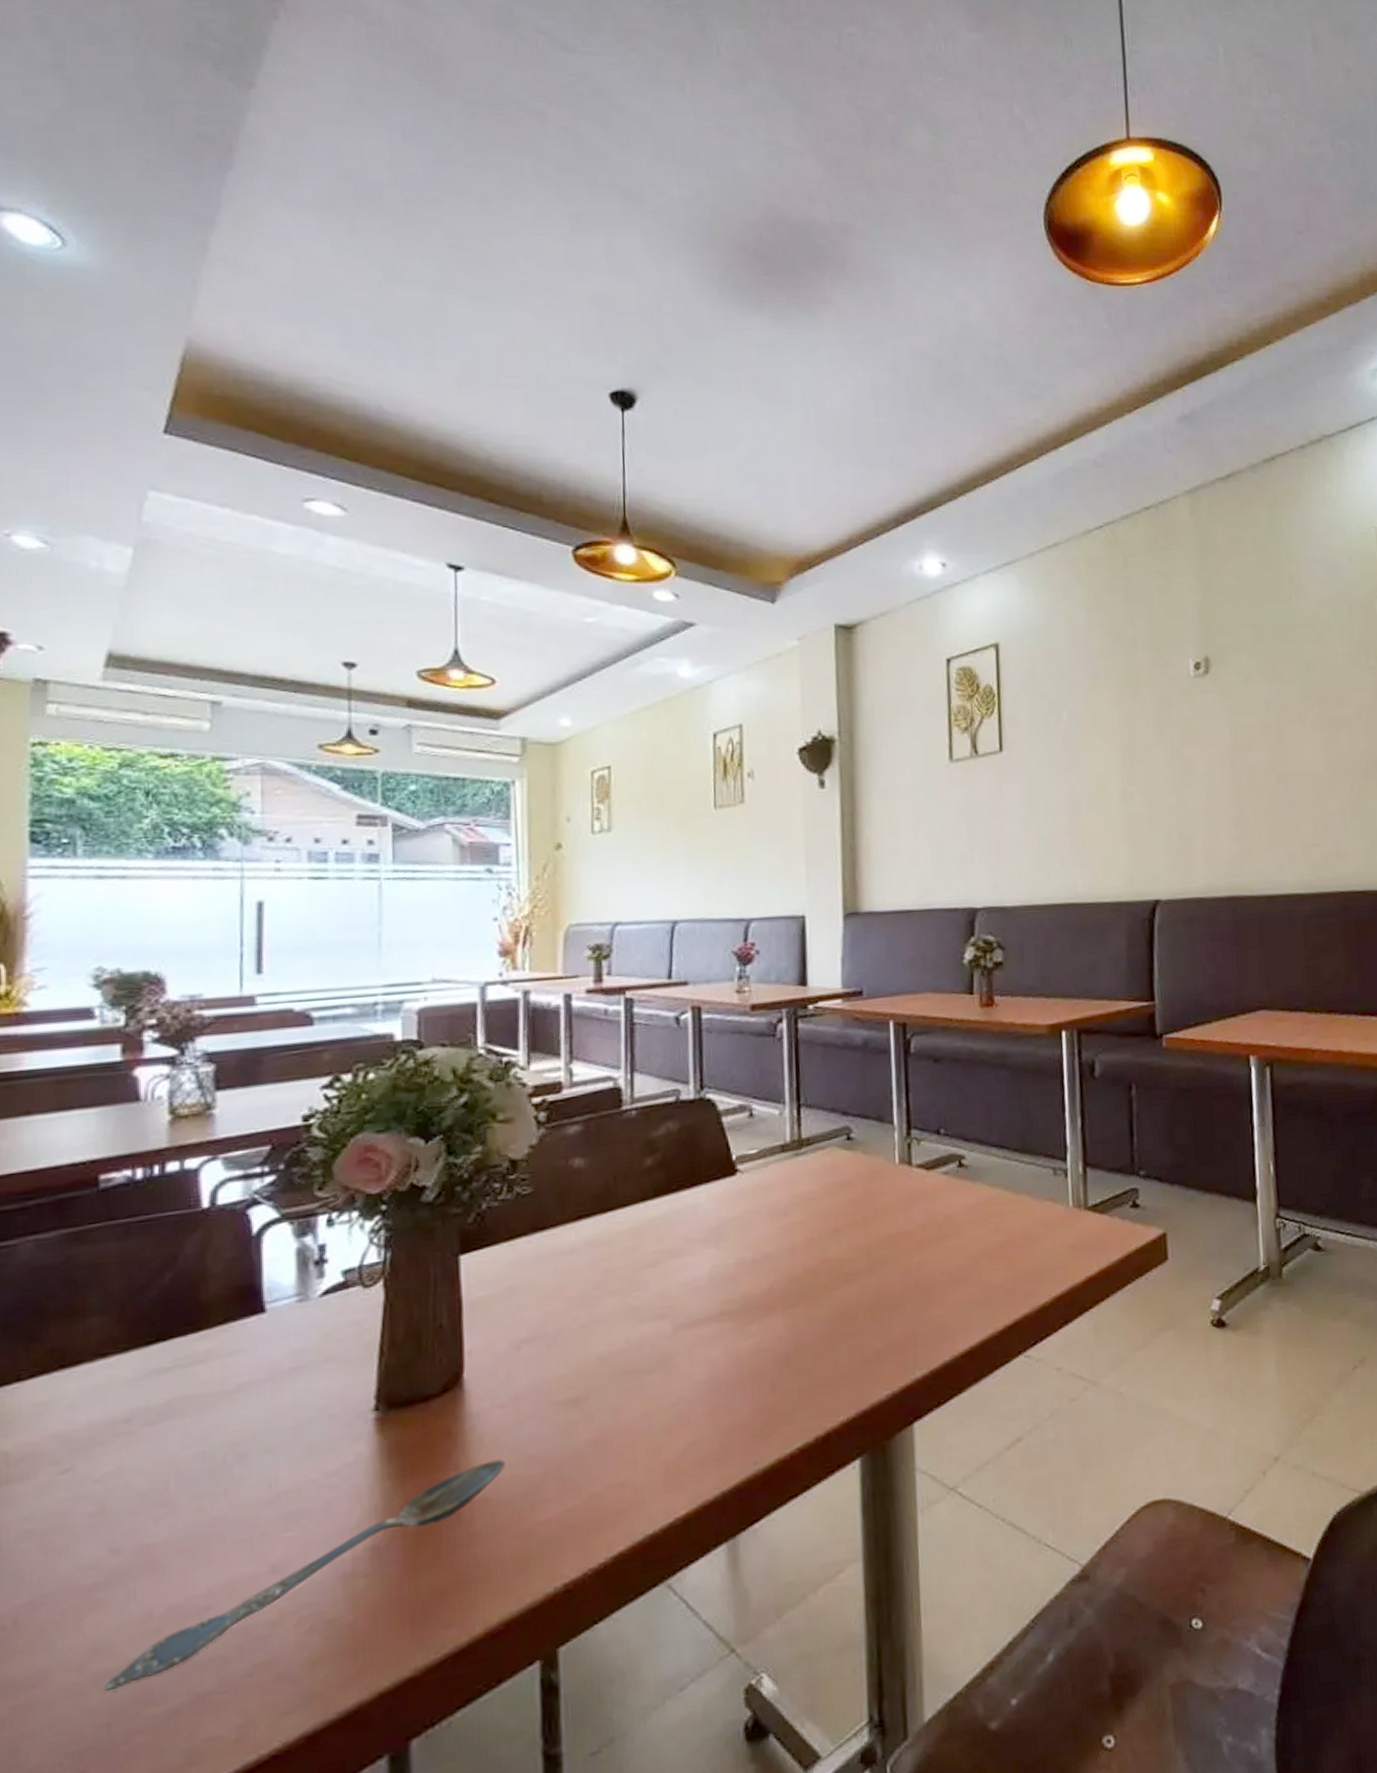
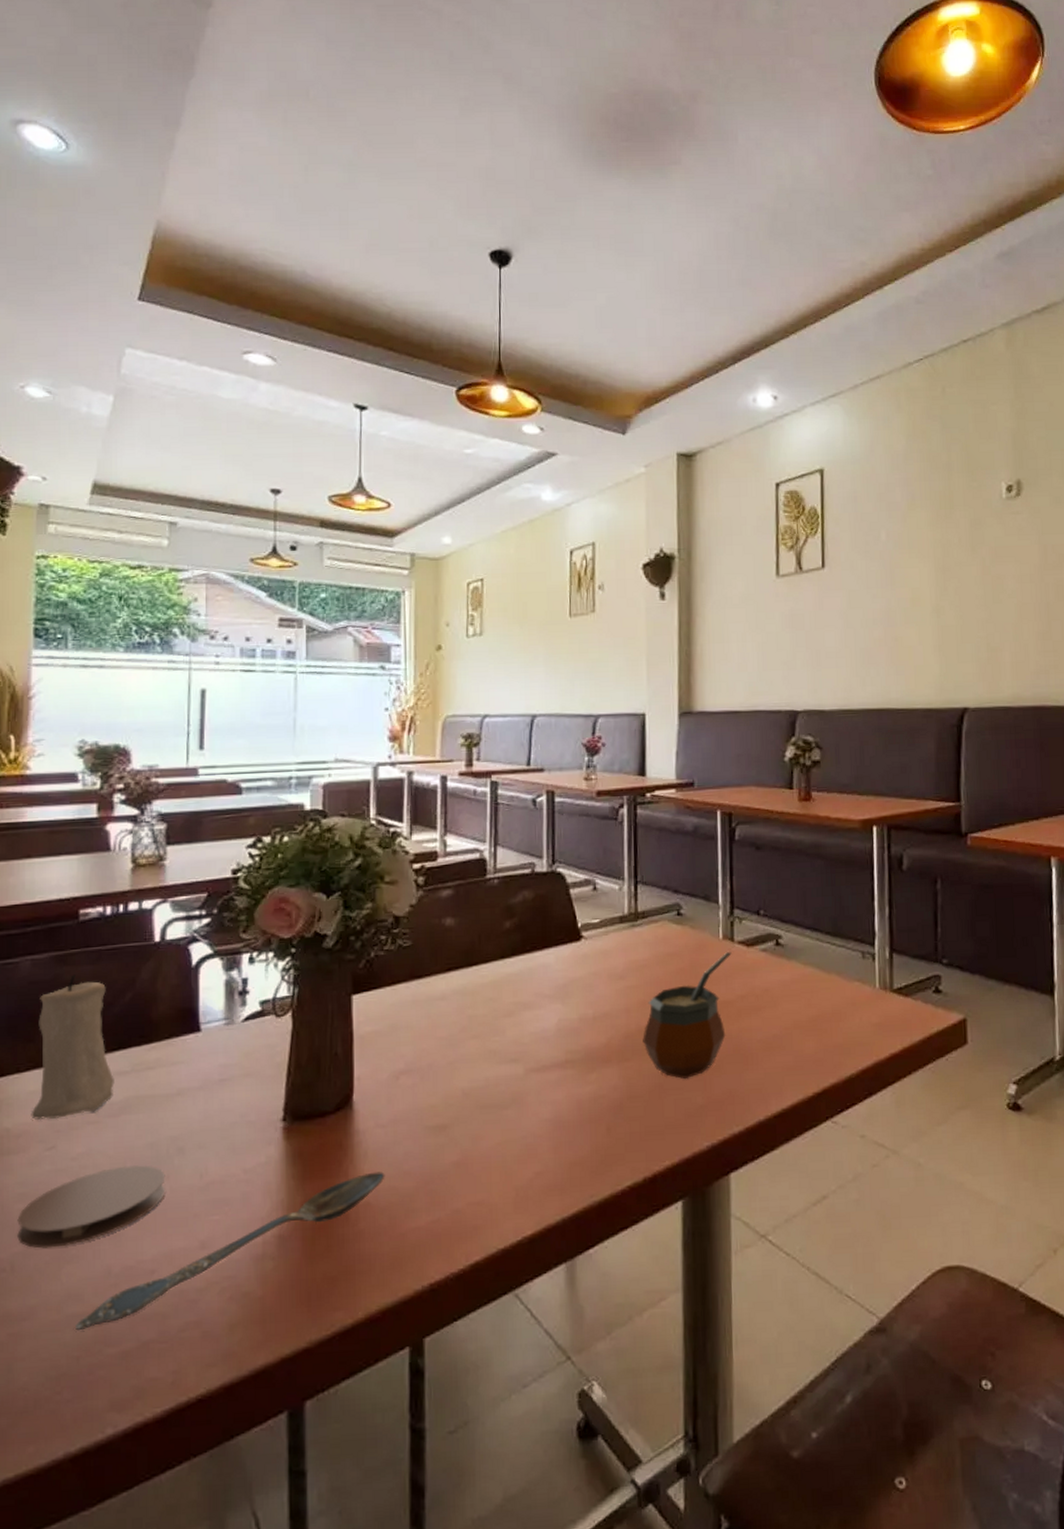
coaster: none [21,1480,223,1597] -> present [17,1164,166,1249]
candle: none [37,1254,152,1438] -> present [31,974,114,1120]
gourd: none [810,1177,910,1323] -> present [643,952,732,1080]

